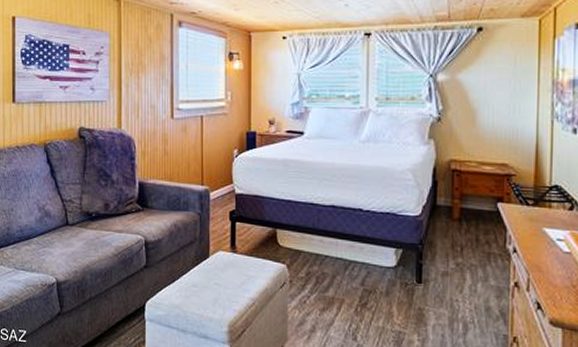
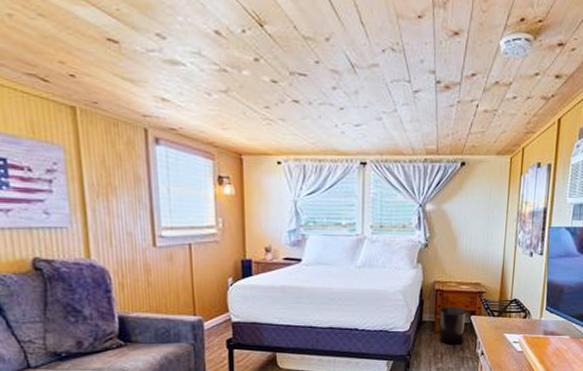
waste bin: none [458,191,491,237] -> present [440,307,466,345]

